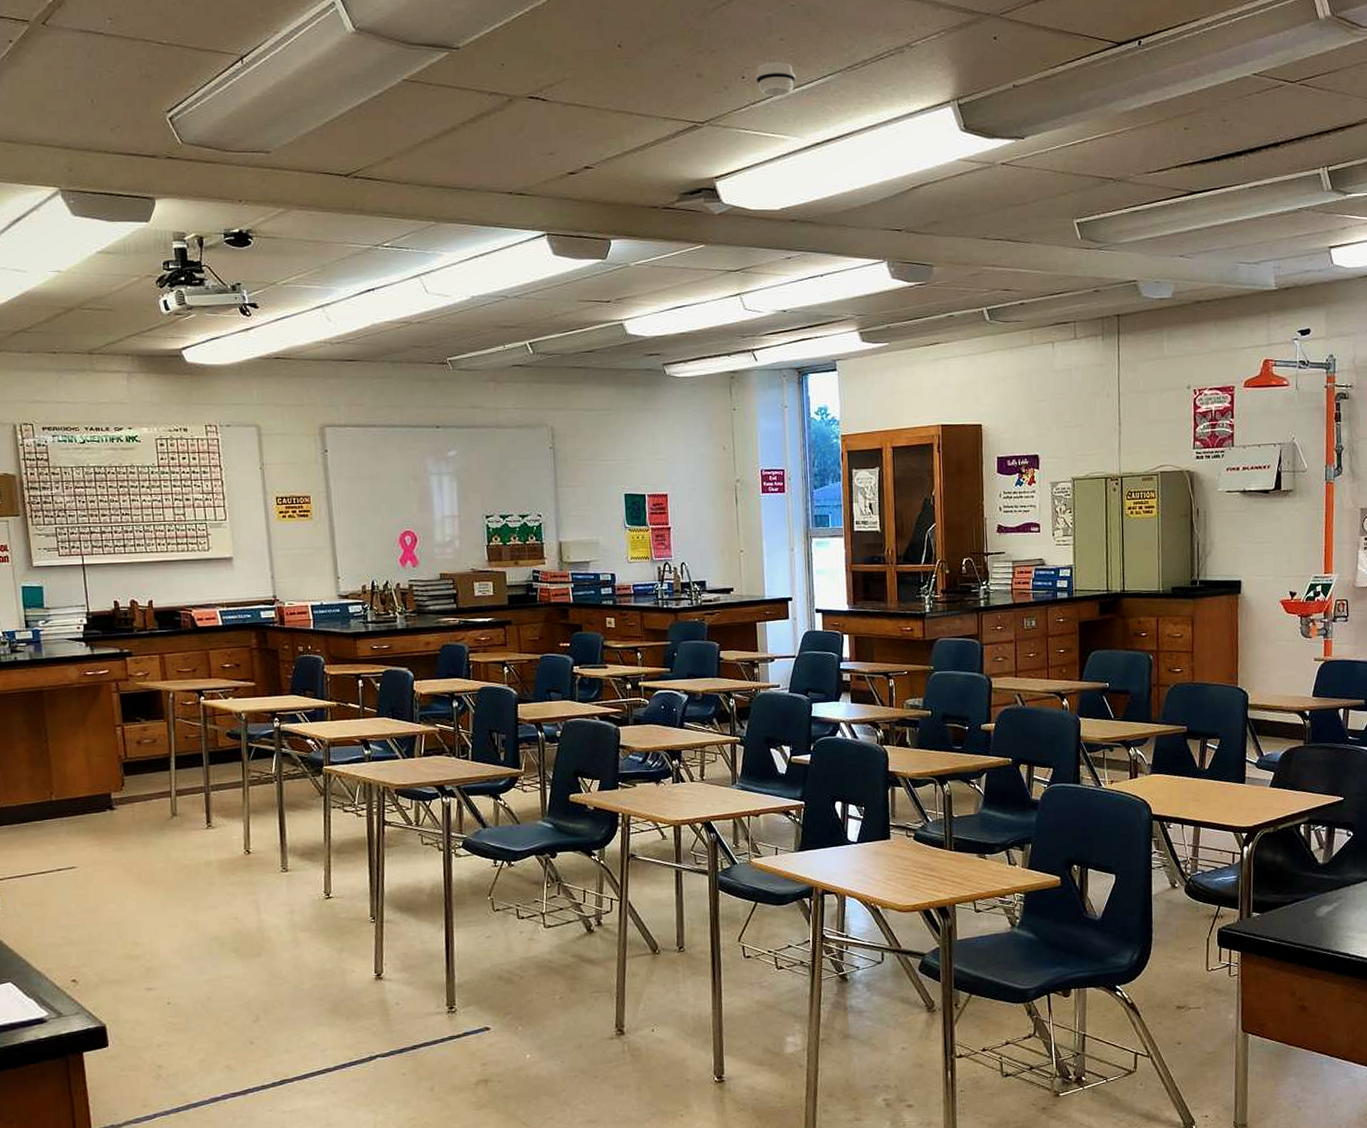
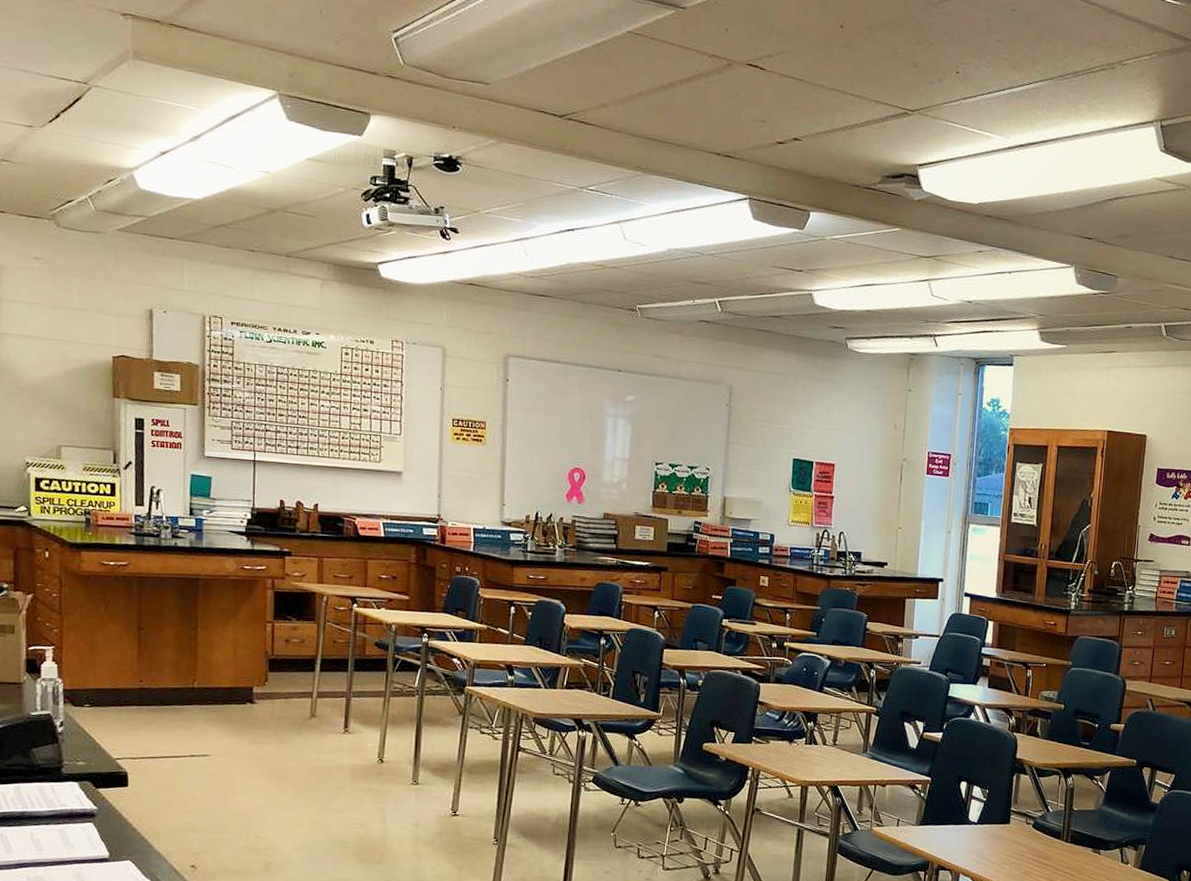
smoke detector: present [756,62,796,97] -> none [969,61,1009,96]

